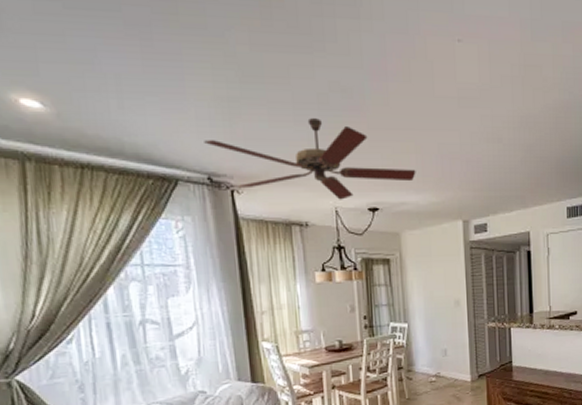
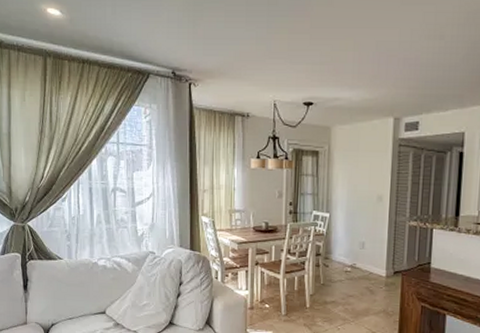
ceiling fan: present [204,118,416,200] -> none [172,19,352,94]

